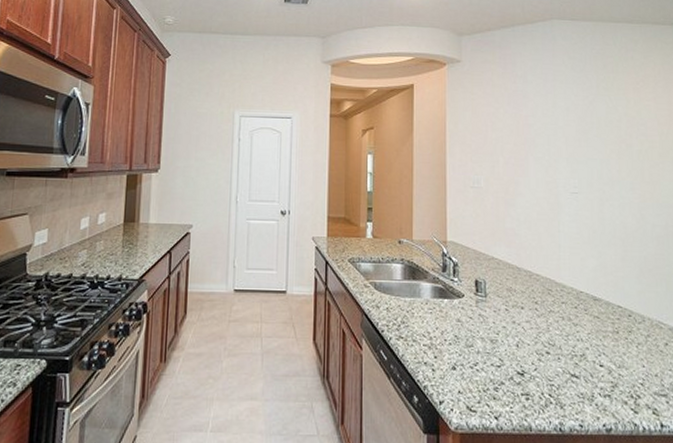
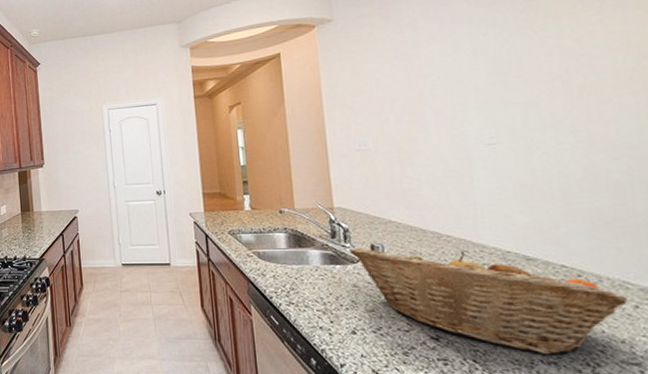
fruit basket: none [458,283,661,389] -> present [350,248,628,356]

